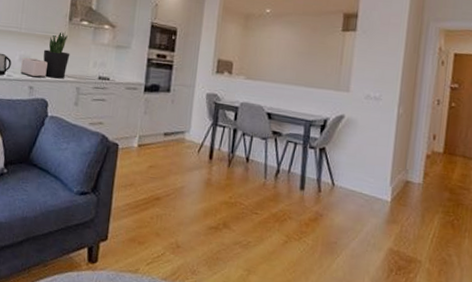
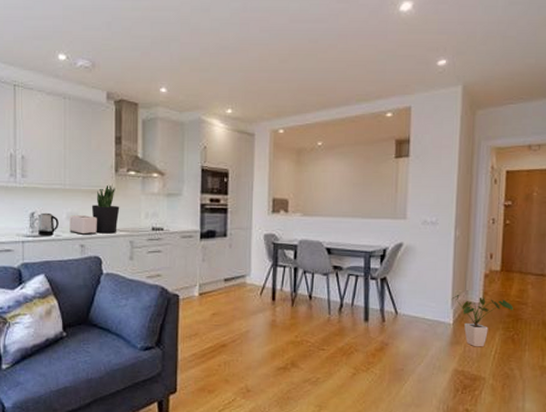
house plant: none [390,173,455,229] -> present [451,295,513,347]

